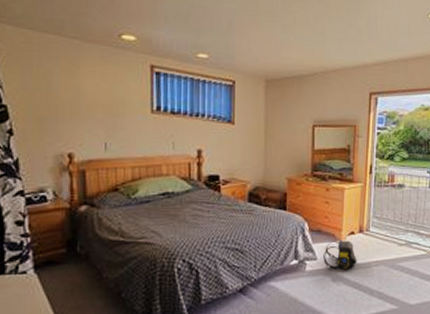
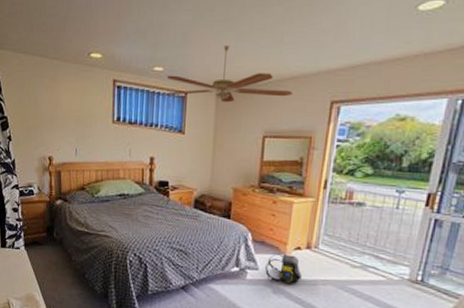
ceiling fan: none [212,36,337,92] -> present [165,45,293,103]

